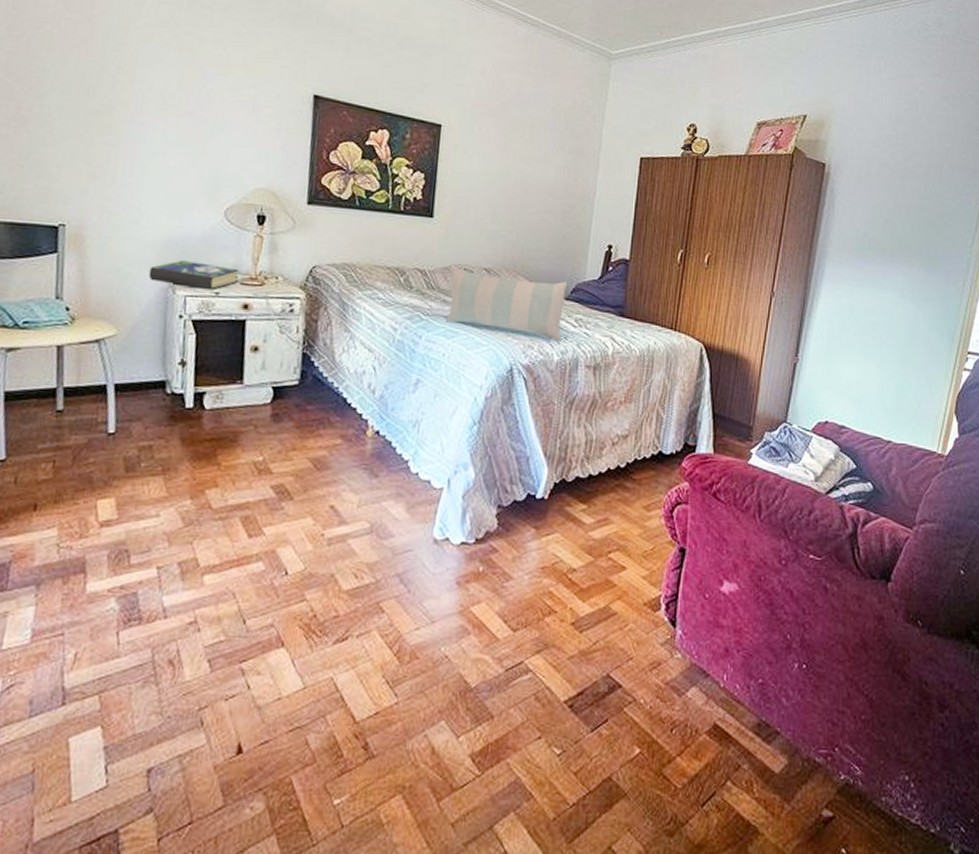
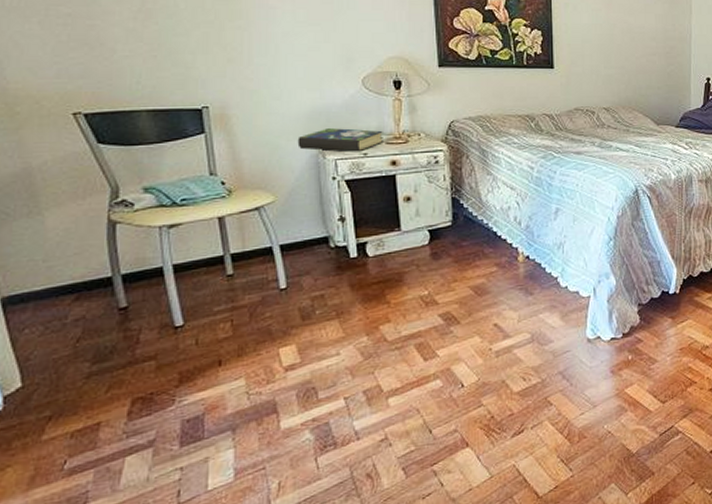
pillow: present [446,264,568,342] -> none [573,107,677,163]

